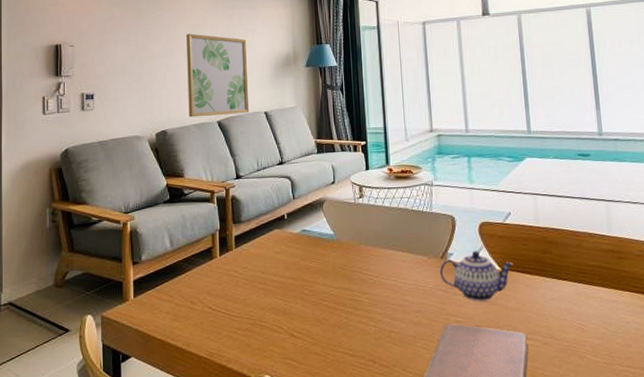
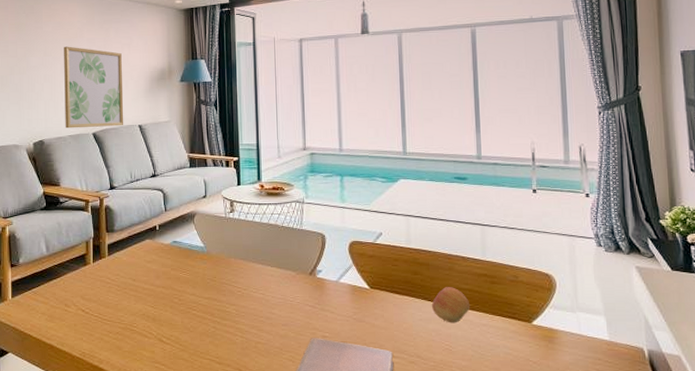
teapot: present [440,251,514,301] -> none [308,269,383,318]
fruit: none [562,264,600,302] -> present [431,287,470,323]

